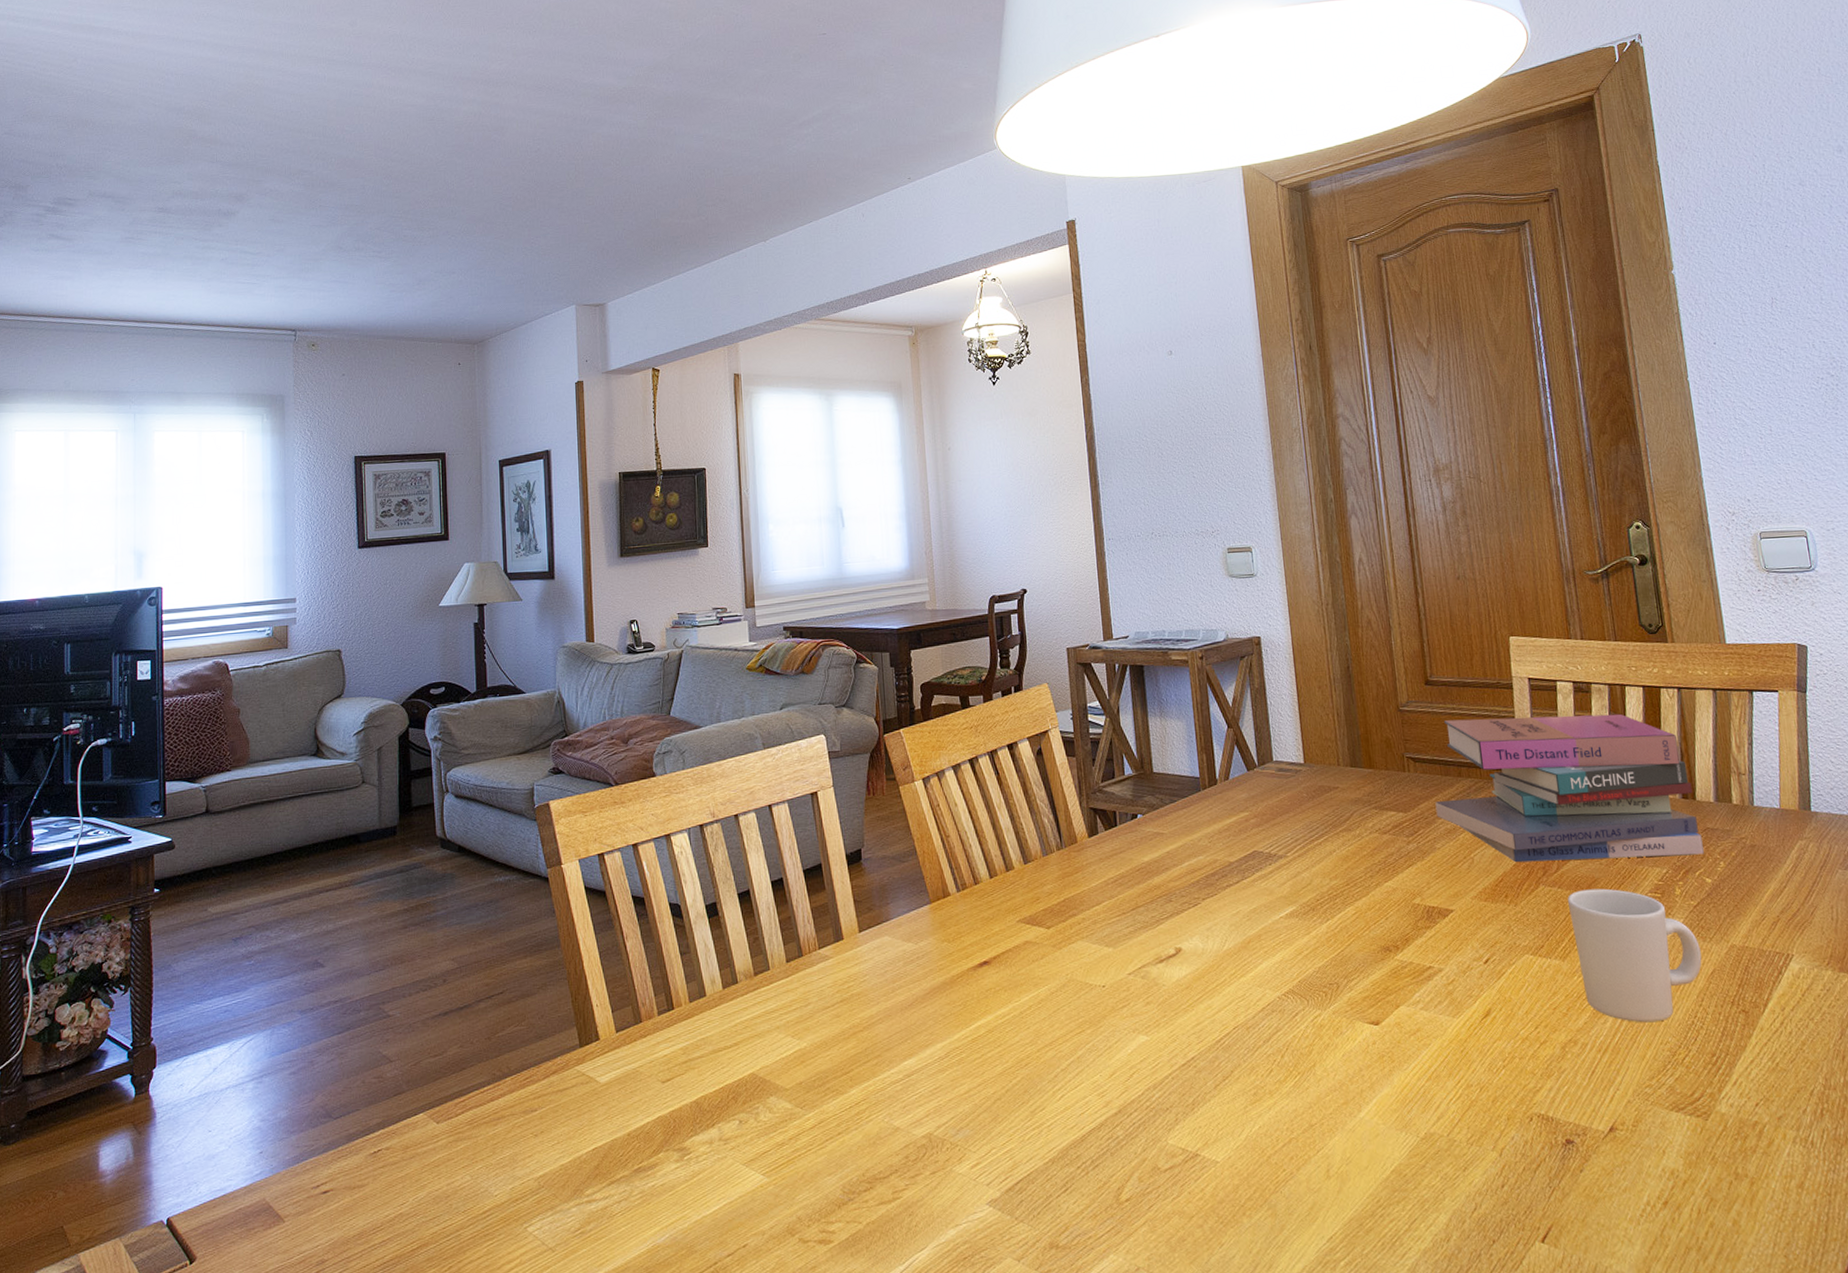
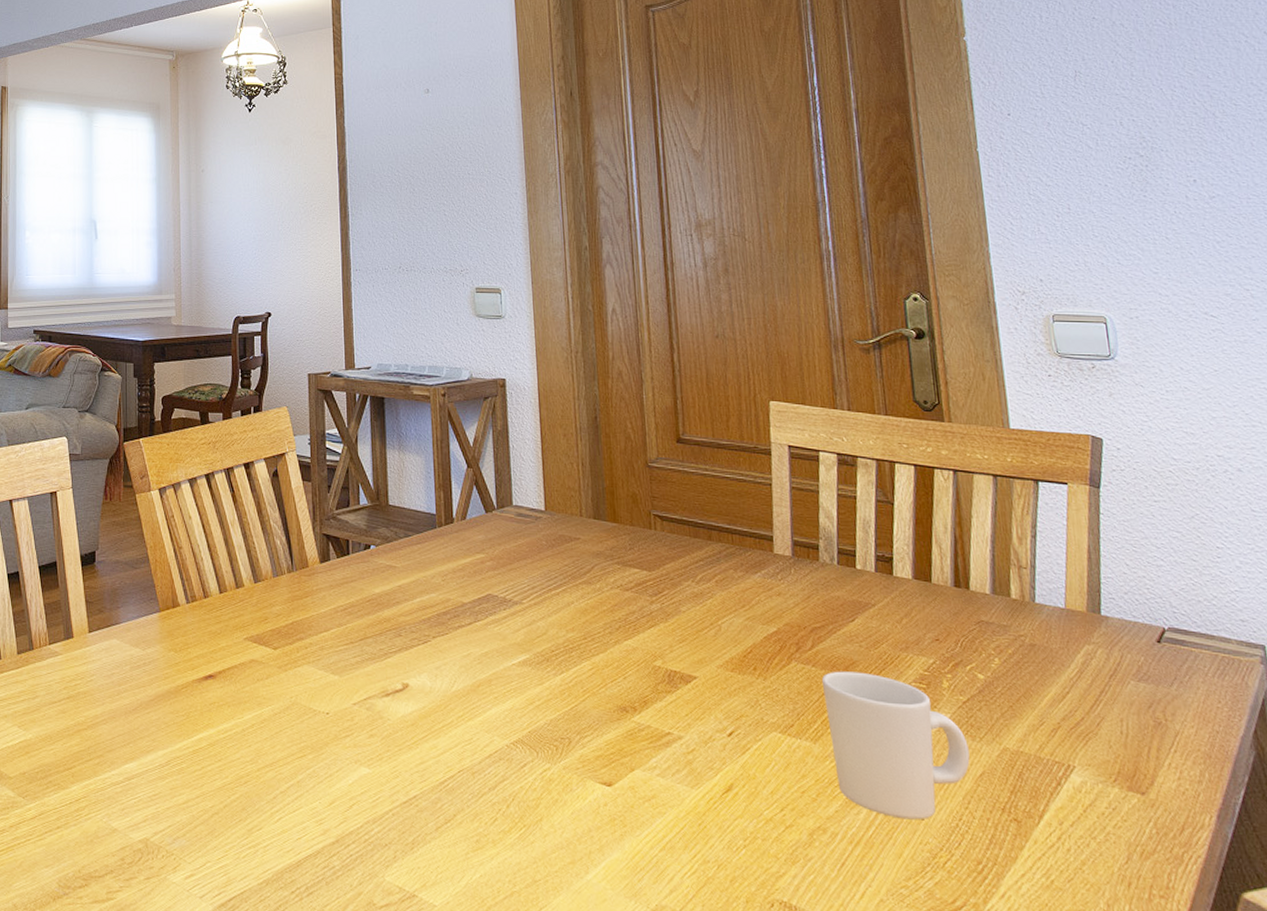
books: present [1435,713,1704,863] -> none [682,481,977,648]

